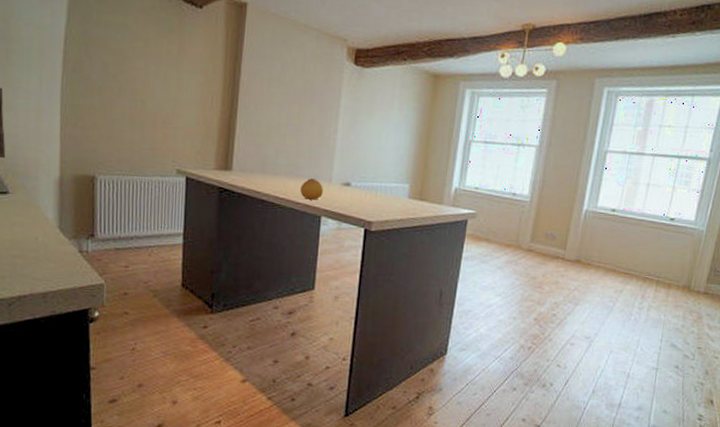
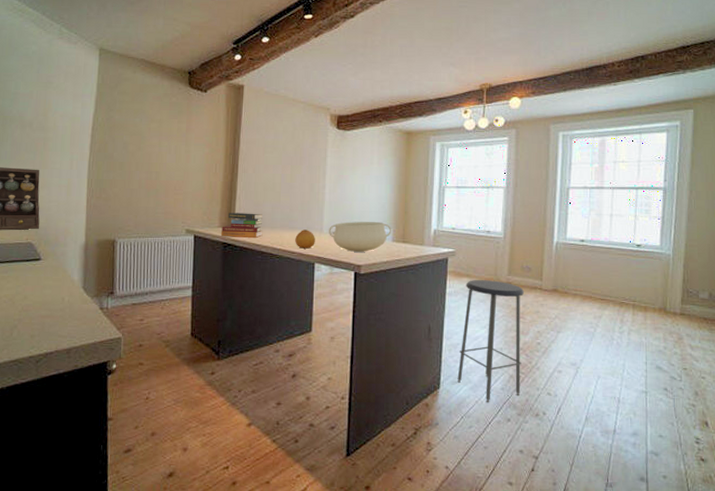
books: none [217,154,265,184] -> present [221,213,263,238]
bowl: none [338,173,408,208] -> present [329,221,391,252]
bar stool: none [465,245,546,372] -> present [457,279,525,403]

